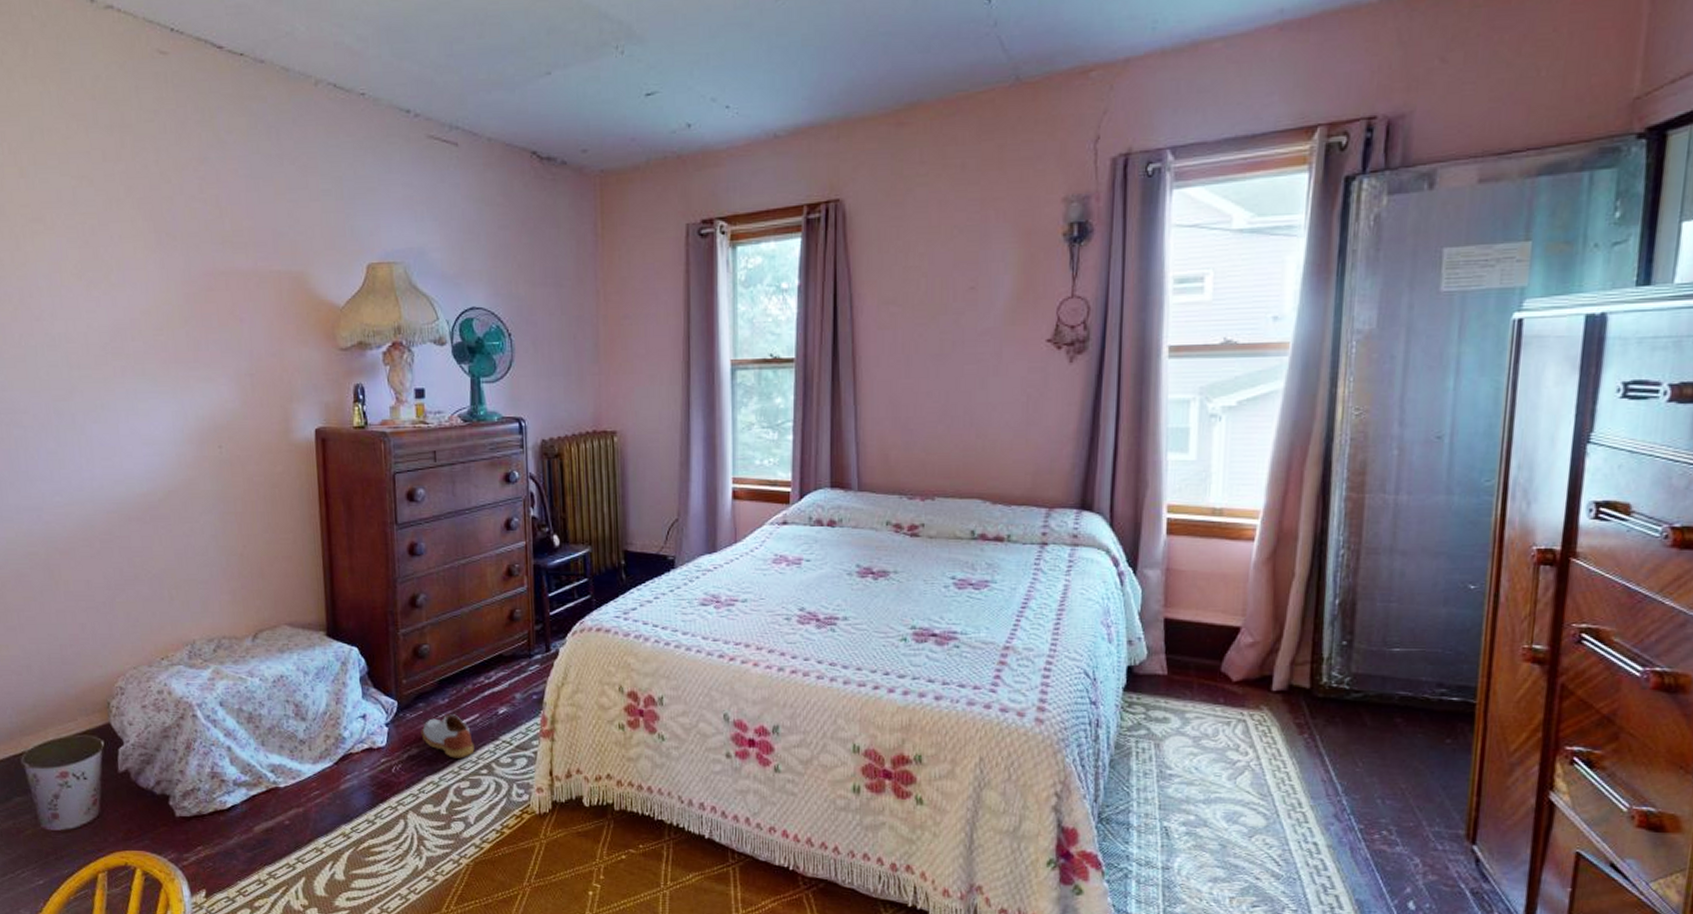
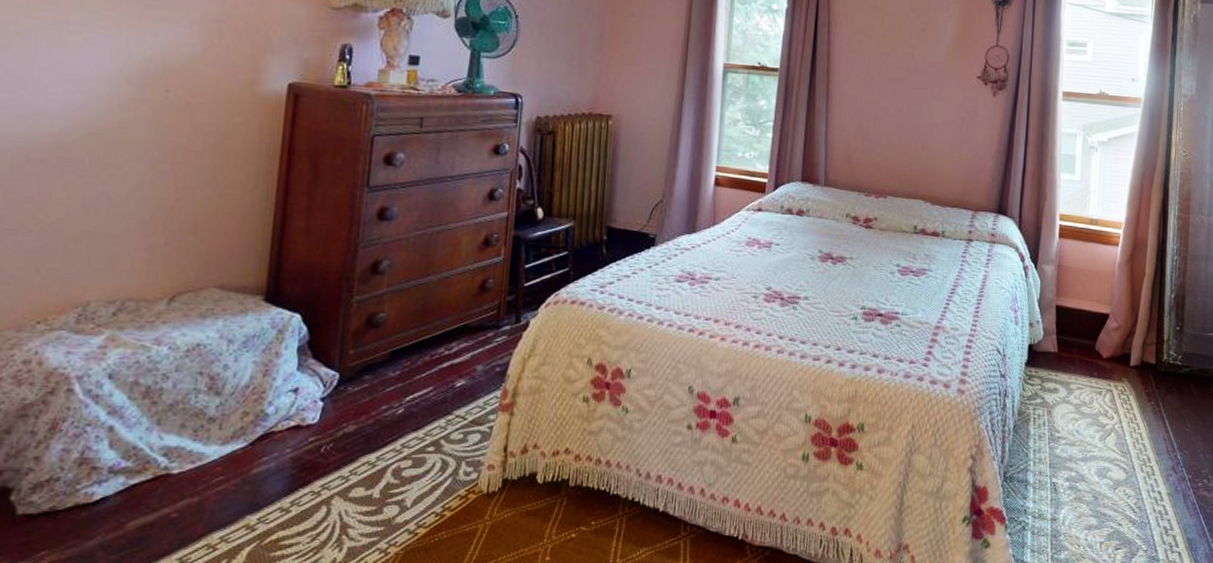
shoe: present [421,714,475,758] -> none [362,387,423,435]

